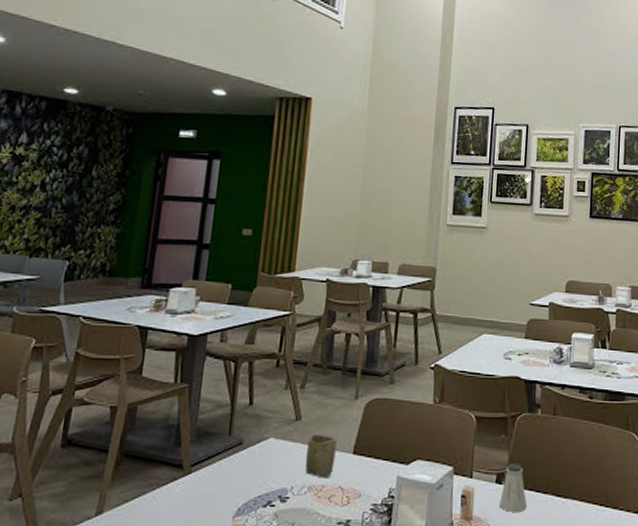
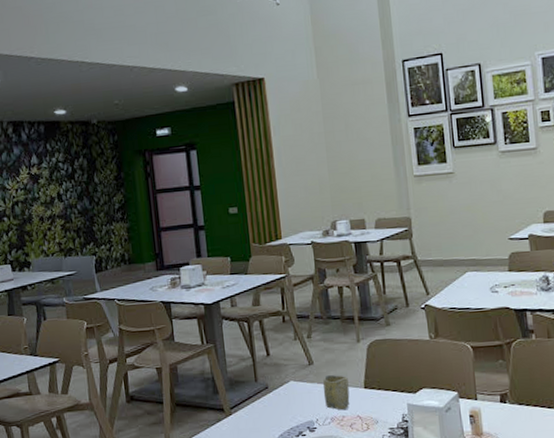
saltshaker: present [498,464,528,512] -> none [506,384,534,426]

